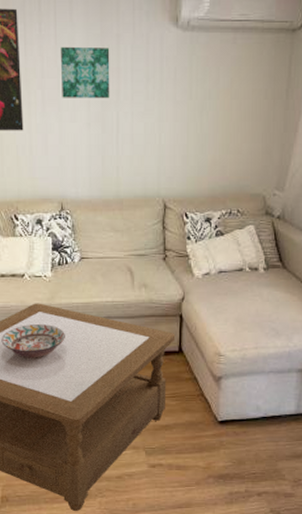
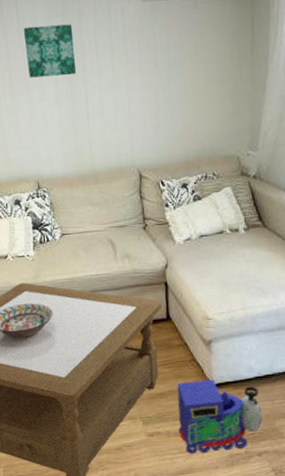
toy train: none [180,416,266,489] -> present [177,379,263,454]

